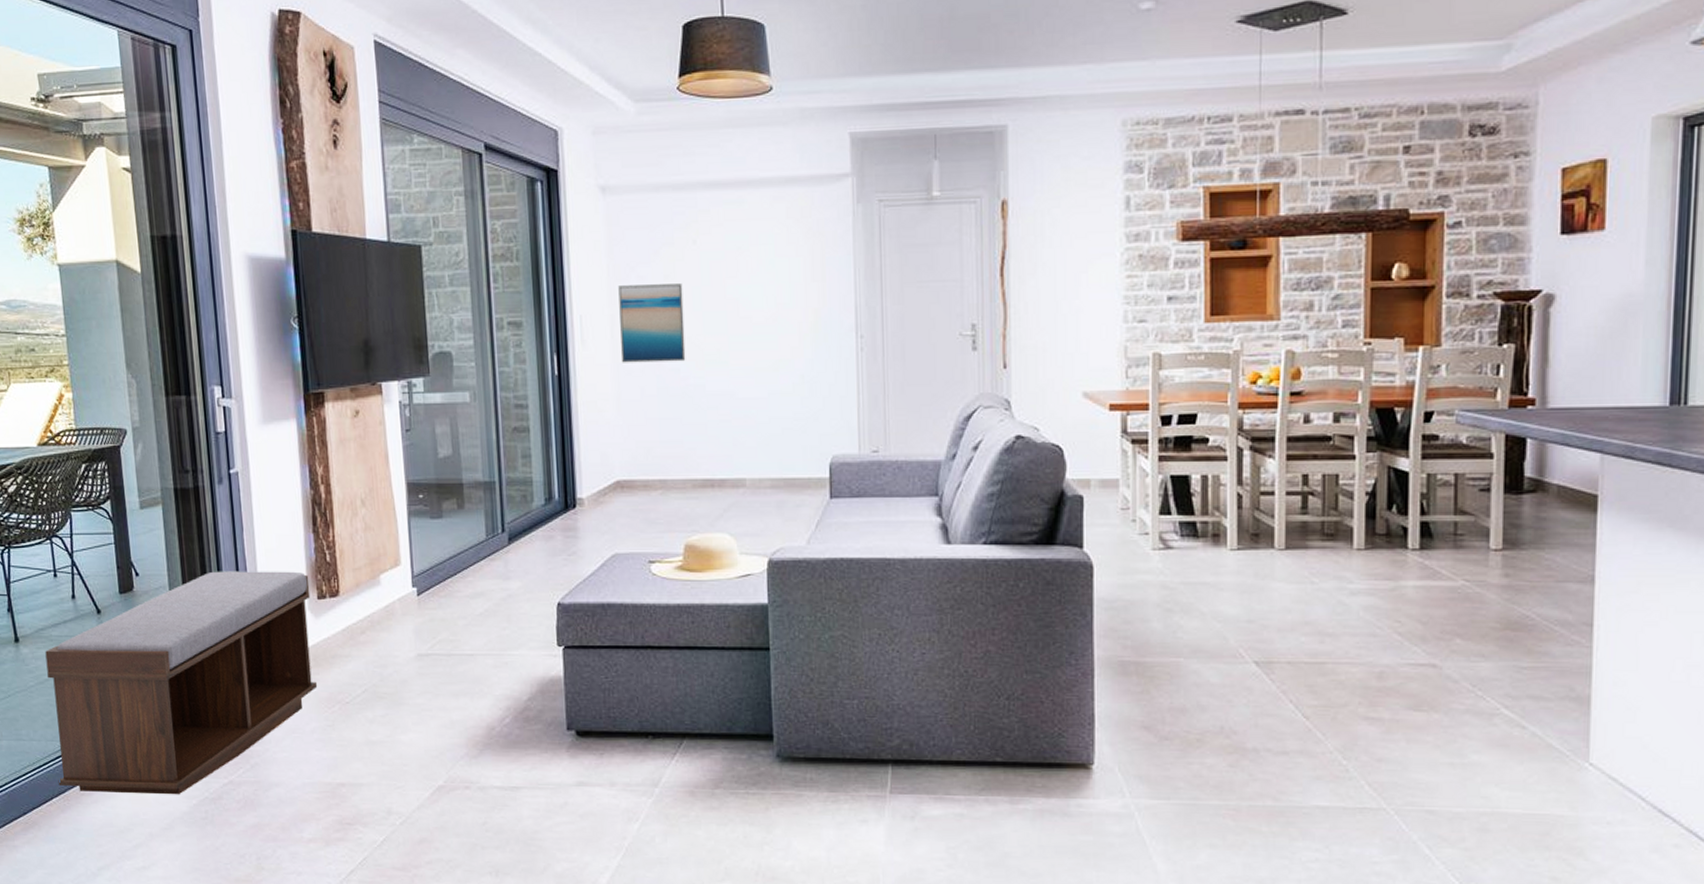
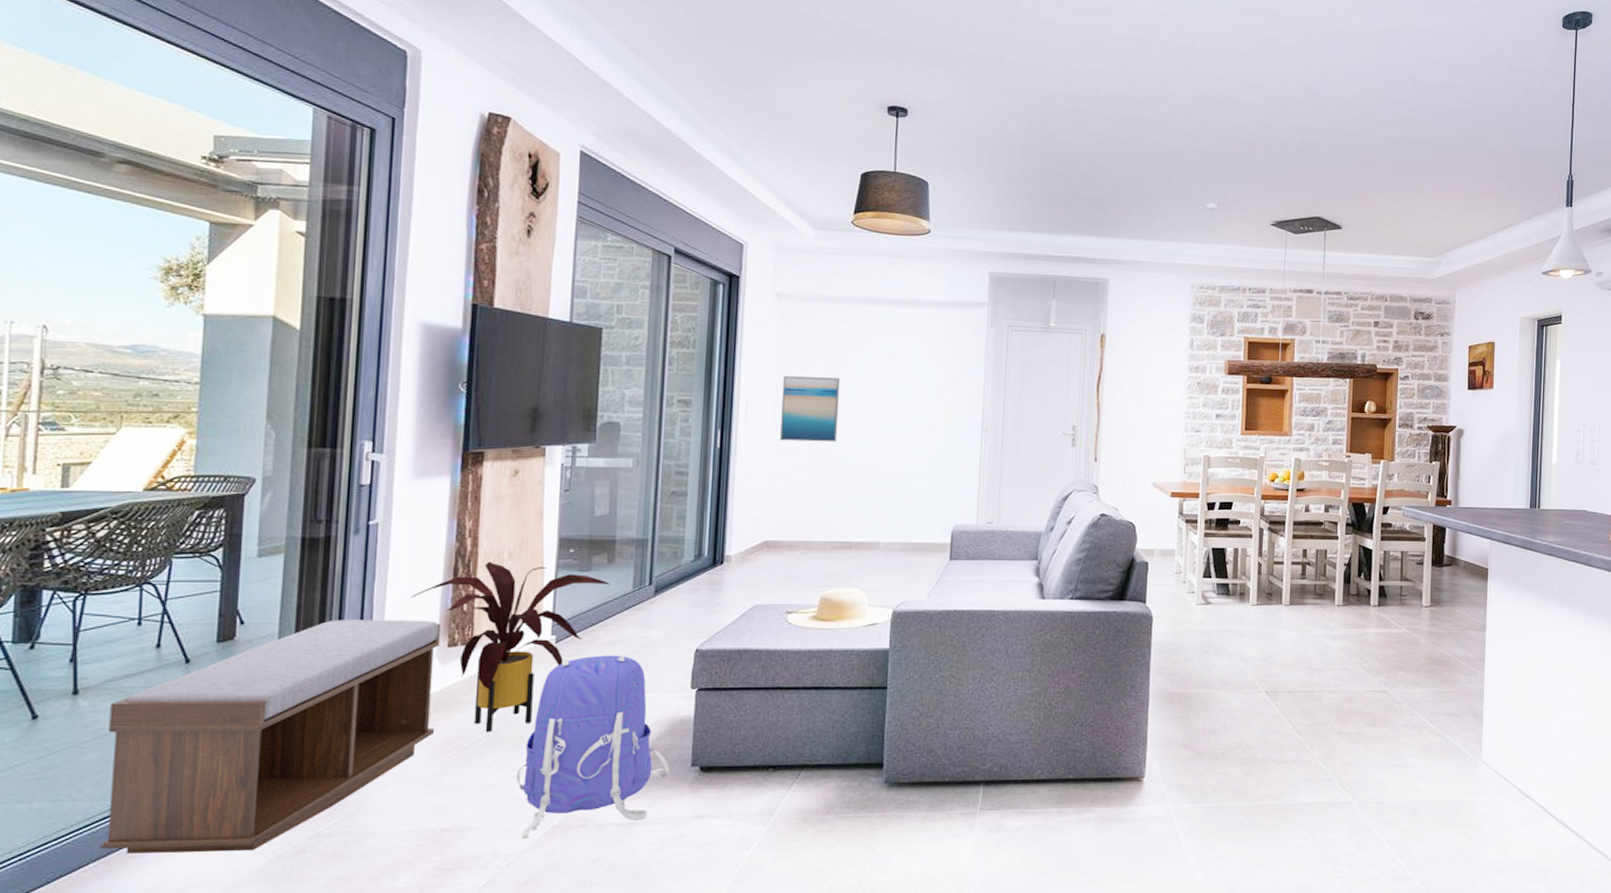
house plant: none [276,509,464,688] -> present [409,561,611,733]
backpack: none [398,609,545,798] -> present [516,655,669,839]

